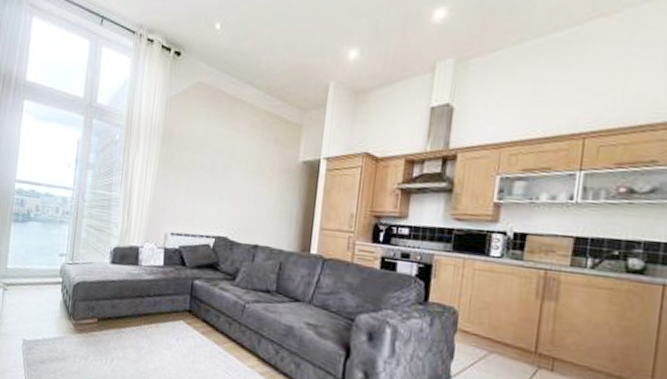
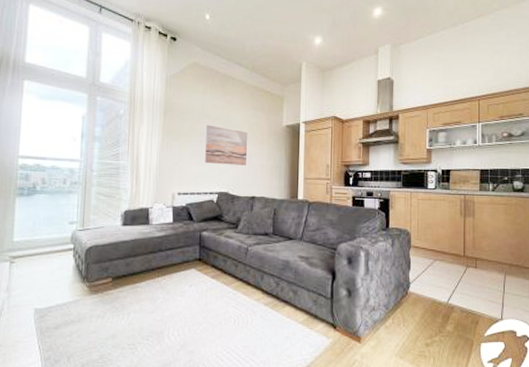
wall art: none [203,156,256,207] -> present [205,125,248,165]

